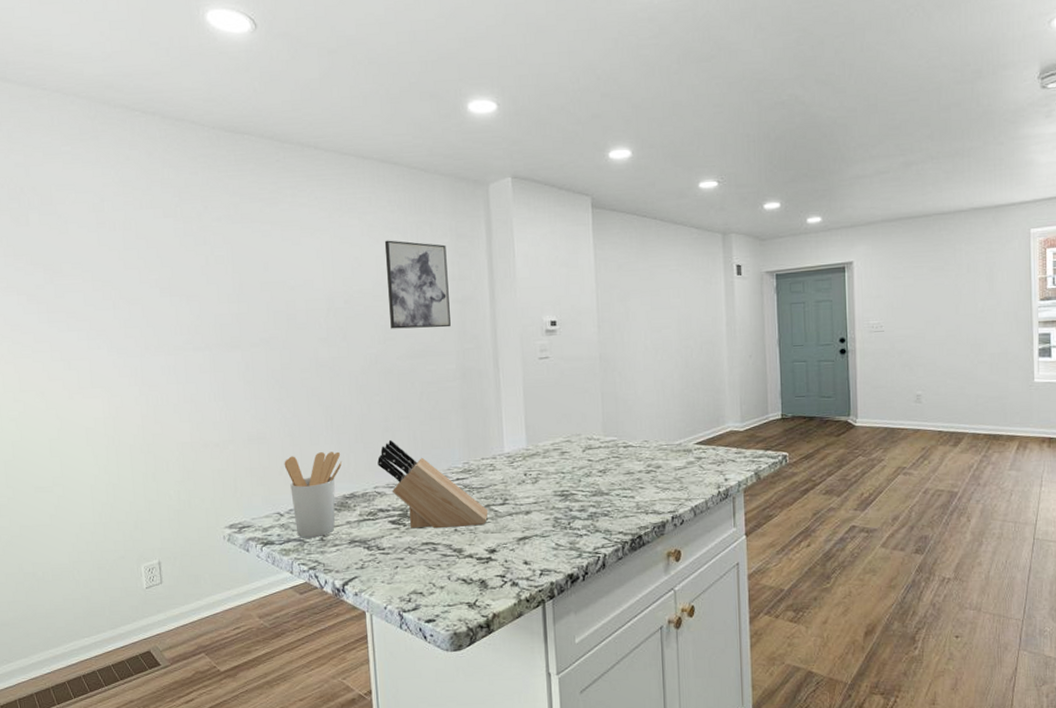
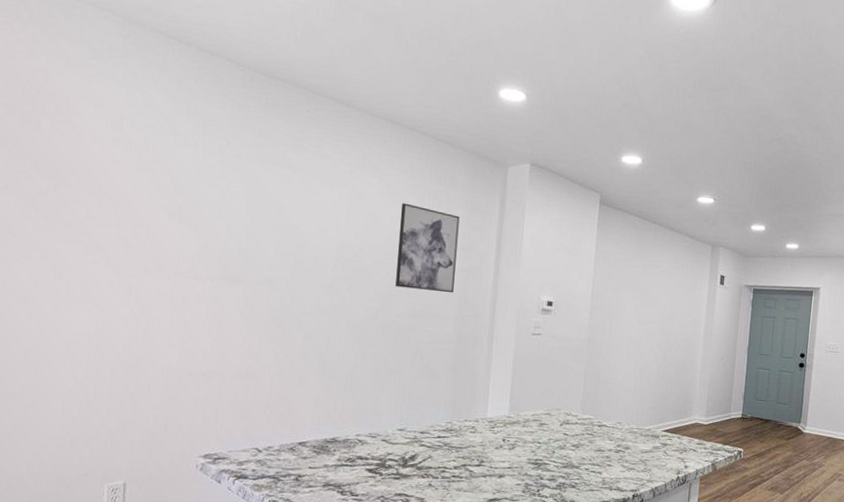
utensil holder: present [284,451,343,538] -> none [269,395,329,477]
knife block: present [377,439,488,529] -> none [363,391,464,483]

